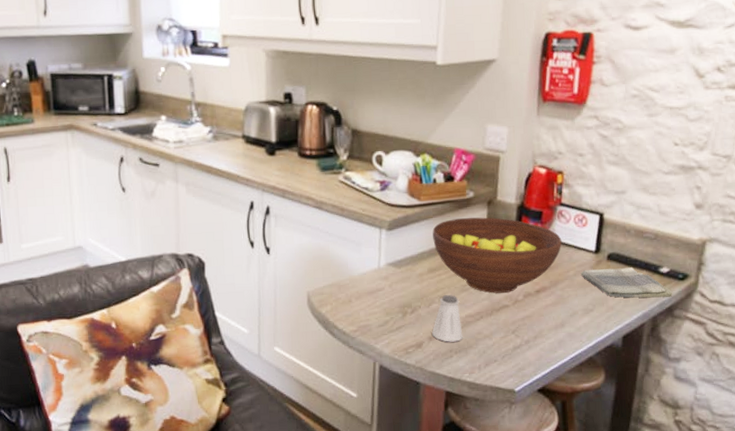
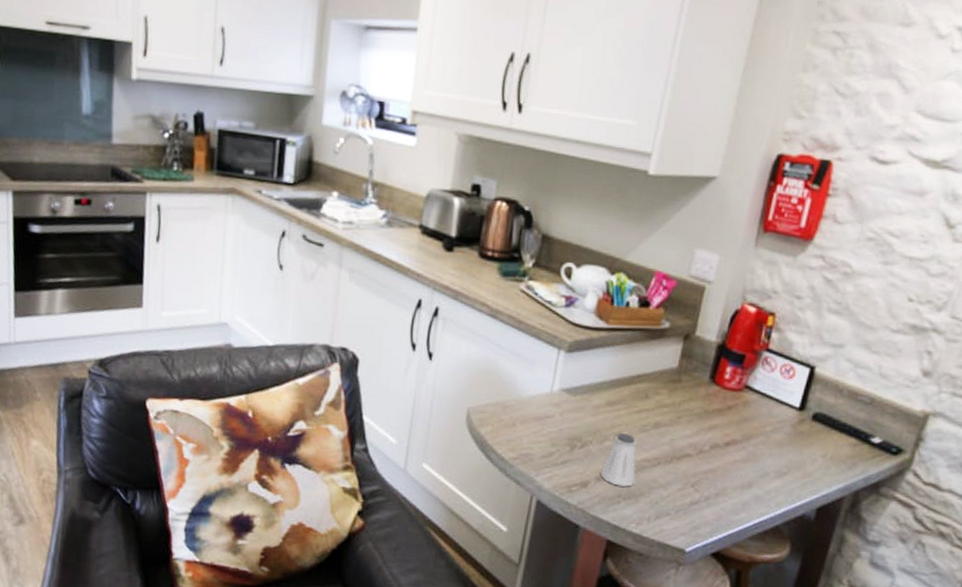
fruit bowl: present [432,217,562,293] -> none [616,349,763,441]
dish towel: present [581,267,673,298] -> none [780,428,882,473]

